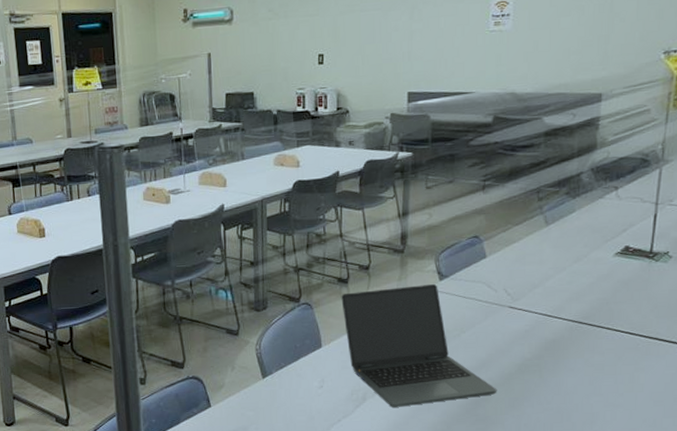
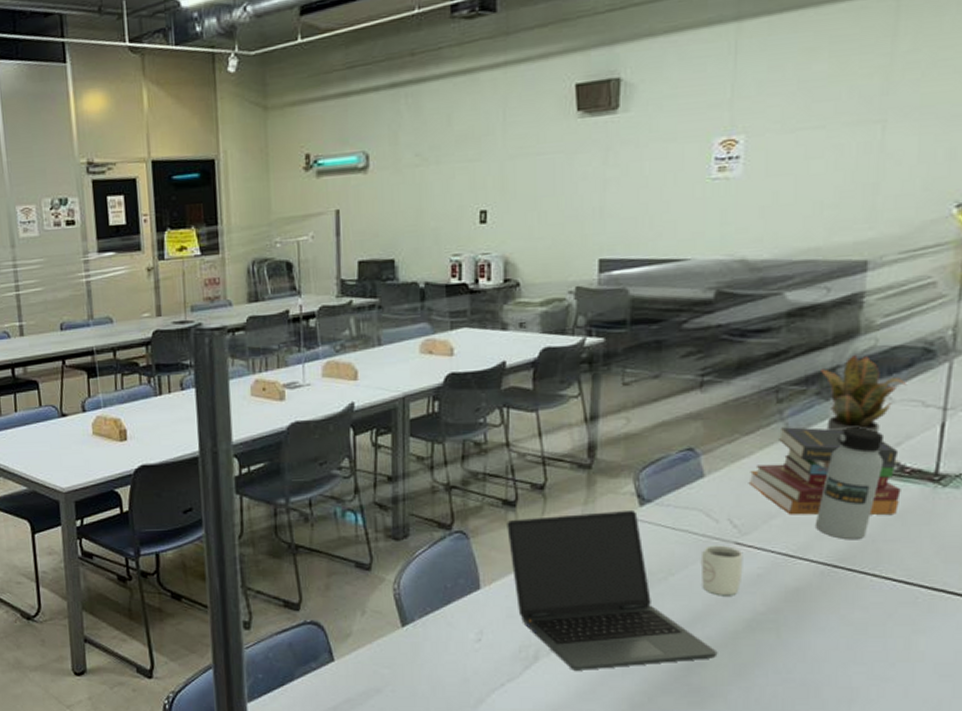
mug: none [484,309,515,347] -> present [700,545,743,596]
books: none [518,219,627,285] -> present [748,427,902,515]
water bottle: none [566,218,615,302] -> present [814,427,885,539]
potted plant: none [569,164,629,222] -> present [821,355,906,433]

